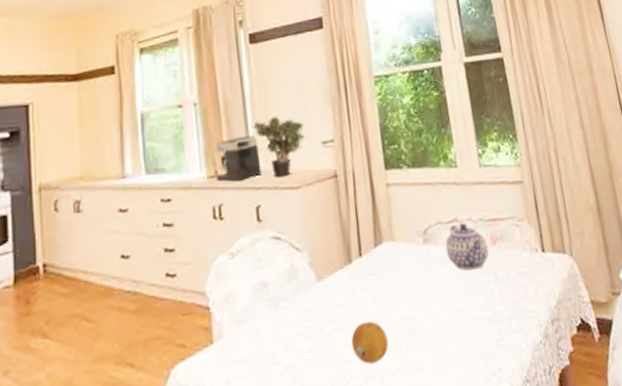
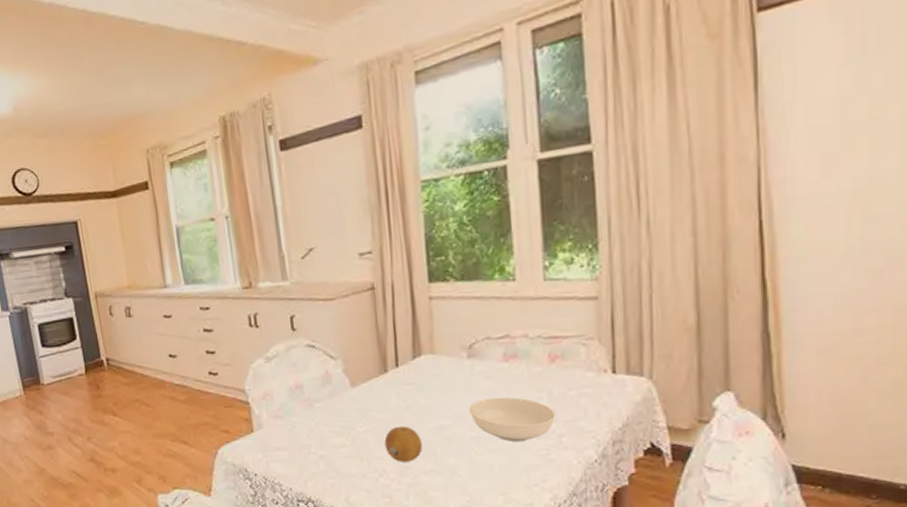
coffee maker: present [216,136,262,182] -> none [249,248,295,293]
potted plant: present [252,116,305,178] -> none [284,227,340,289]
bowl: none [428,281,503,329] -> present [469,397,556,441]
teapot: present [445,223,489,271] -> none [492,339,545,387]

